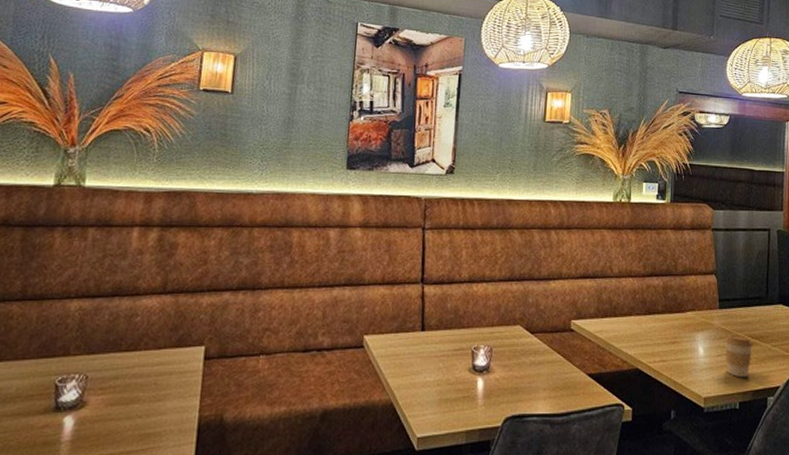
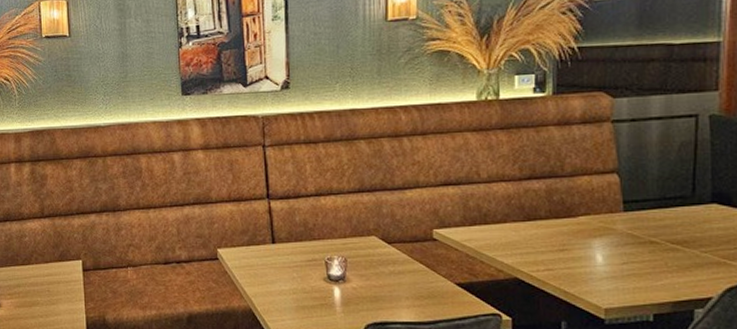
coffee cup: present [724,334,753,378] -> none [631,240,673,288]

